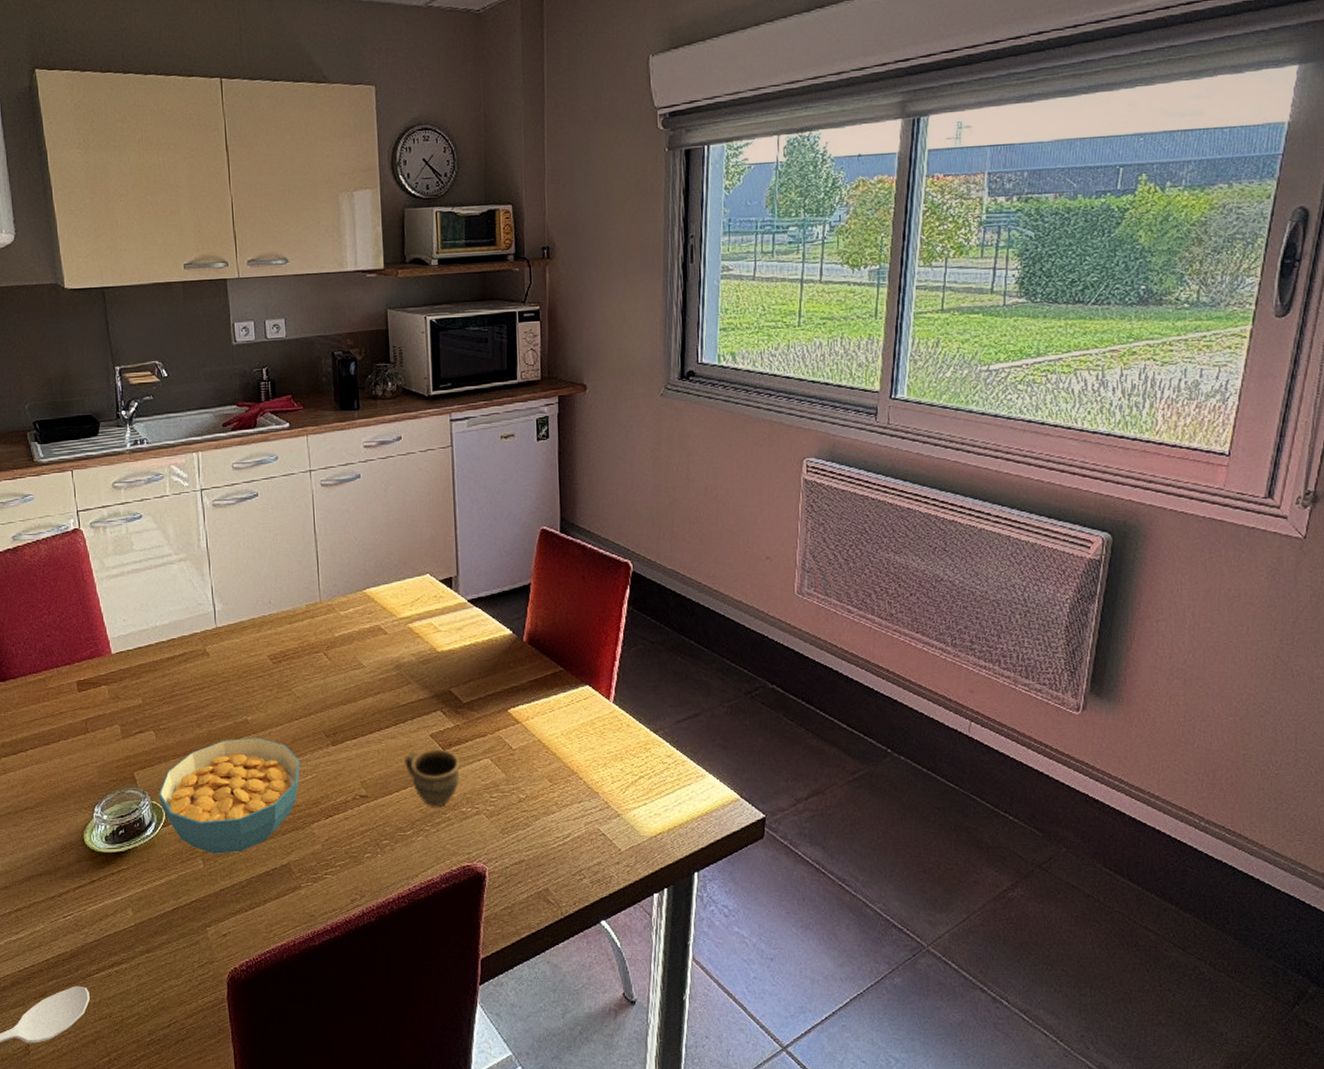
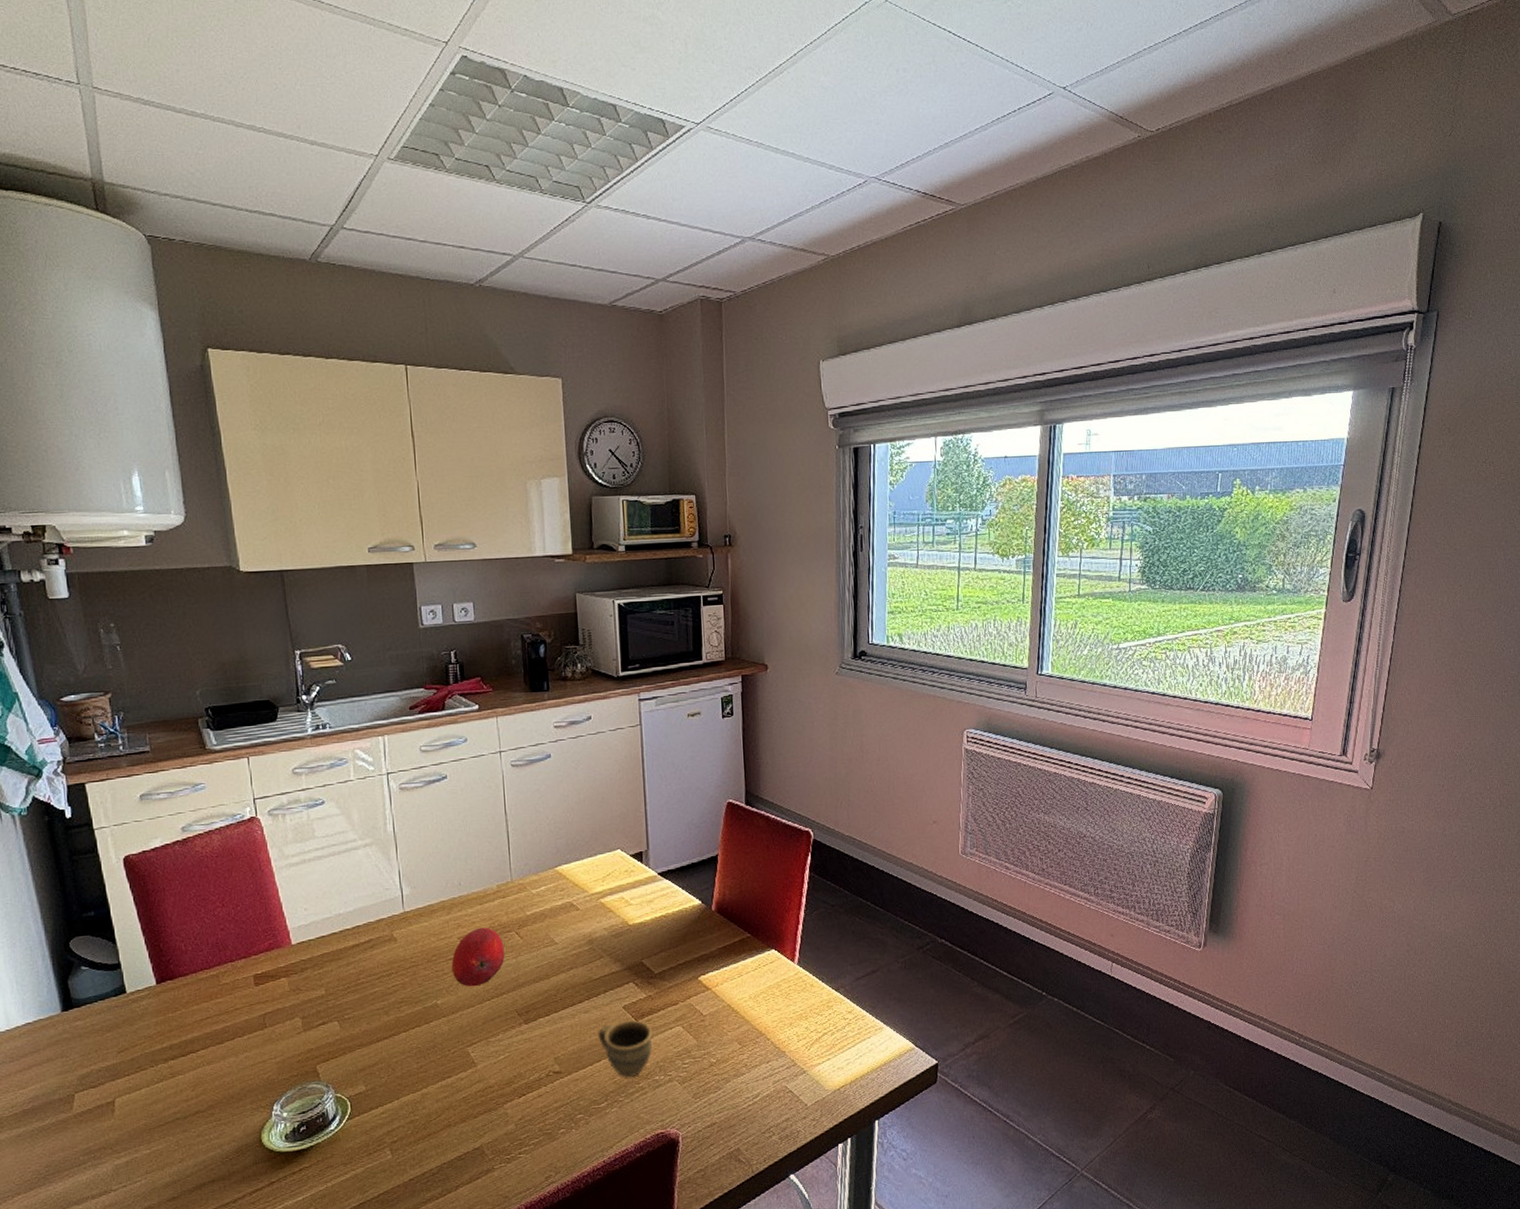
cereal bowl: present [159,738,300,854] -> none [343,1021,493,1144]
fruit: none [261,646,313,706] -> present [451,927,505,987]

